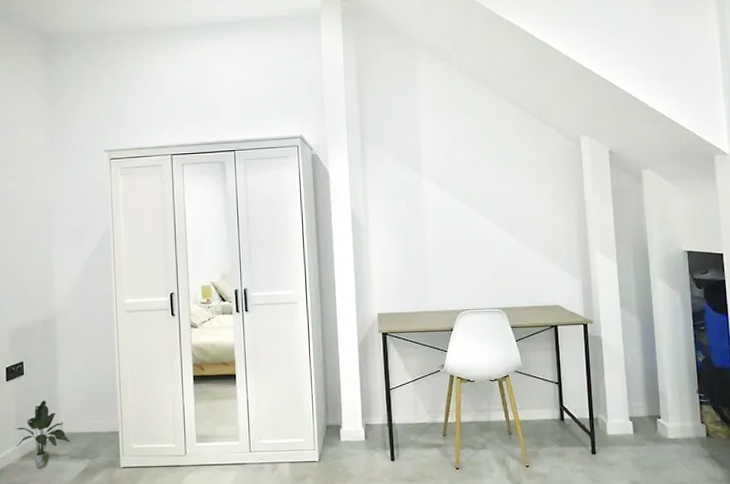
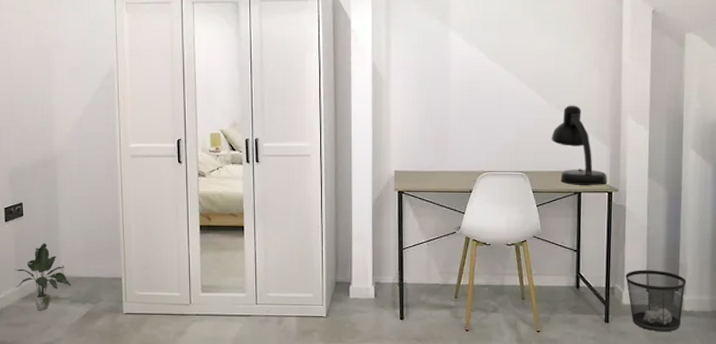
desk lamp: none [524,242,582,319] -> present [551,105,608,185]
waste bin: none [607,399,668,461] -> present [625,270,687,332]

